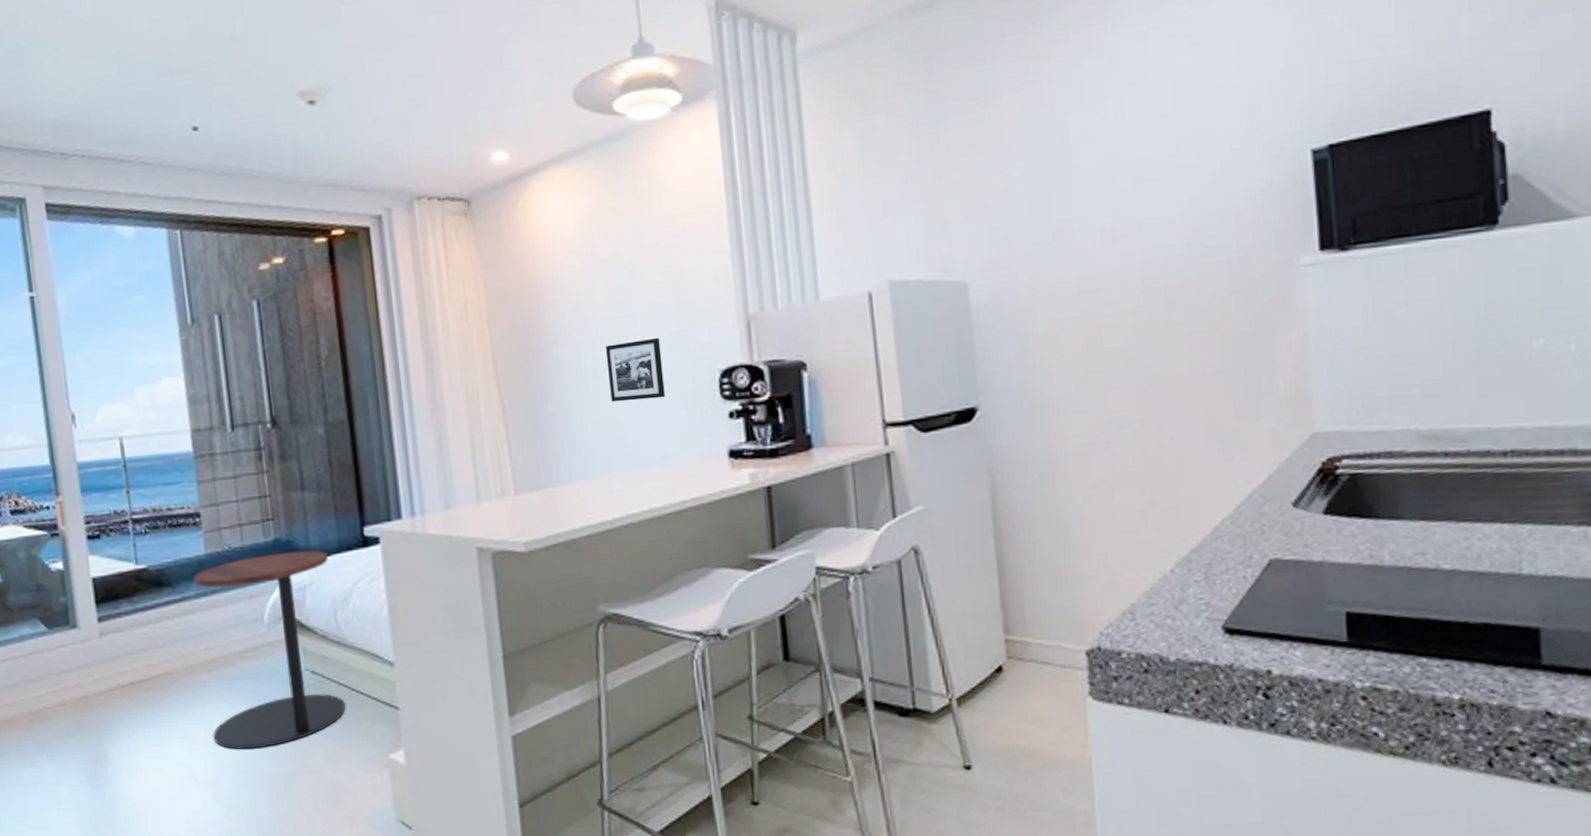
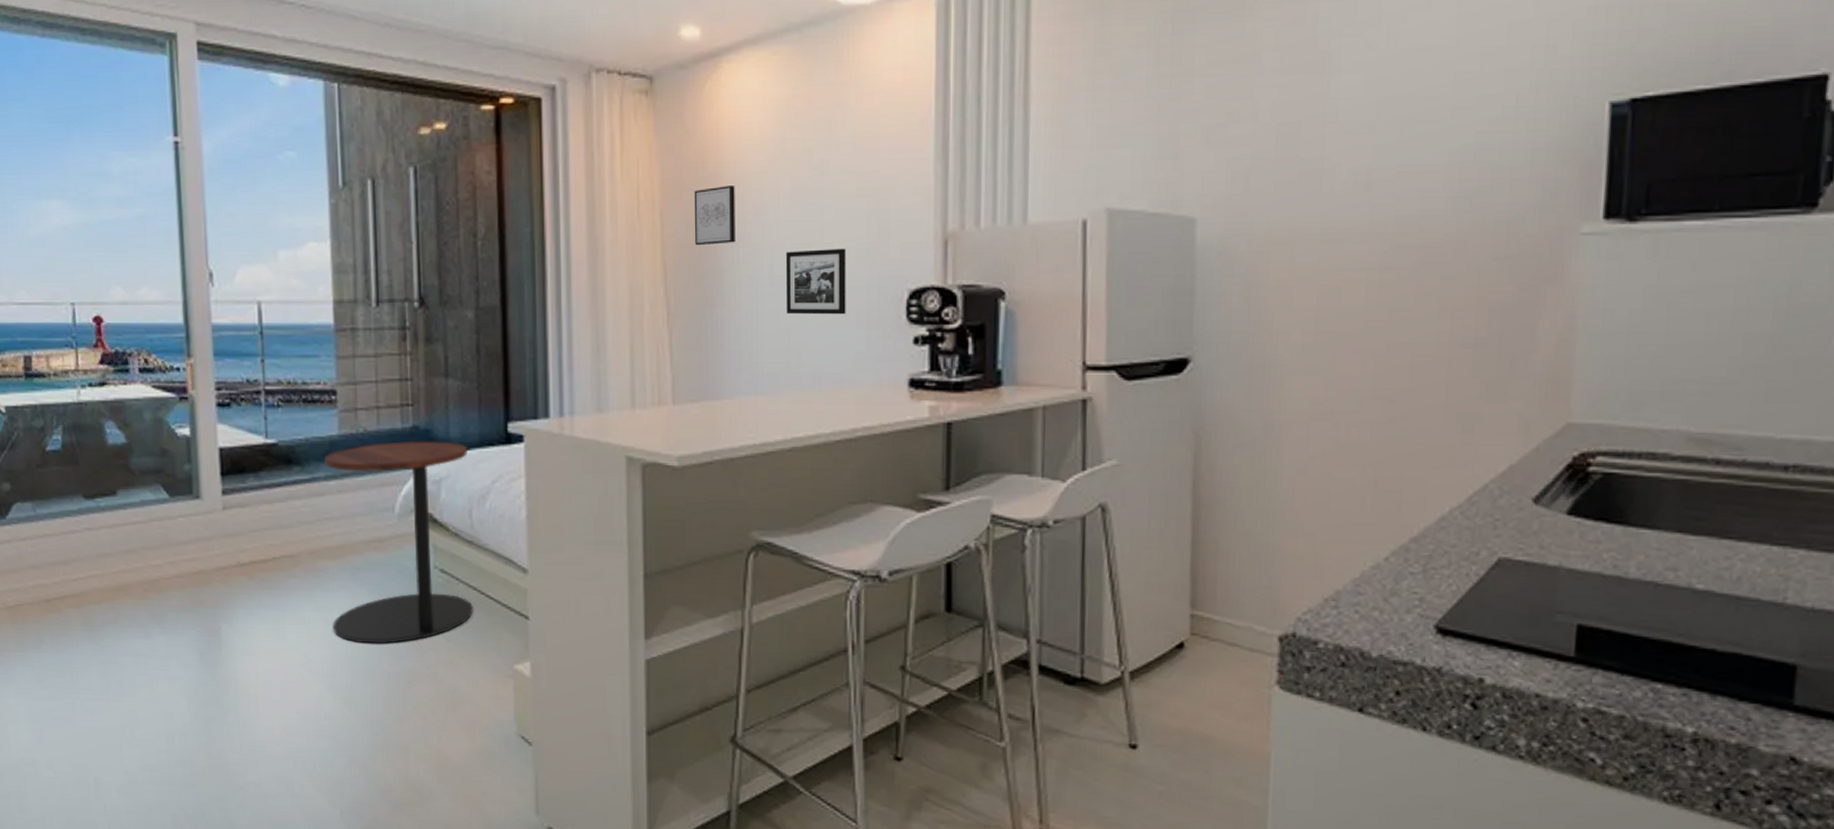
wall art: none [516,290,559,348] -> present [694,186,735,246]

